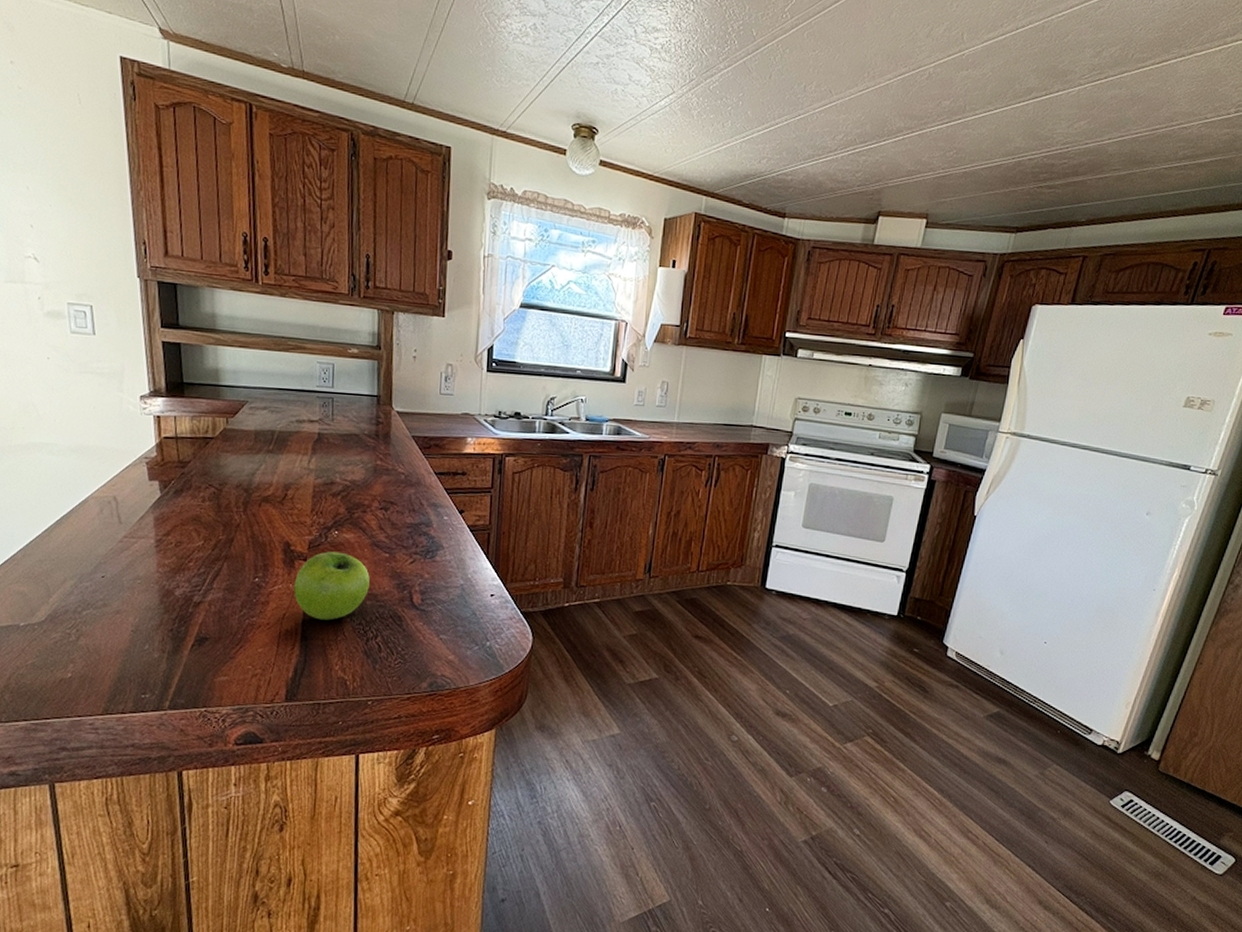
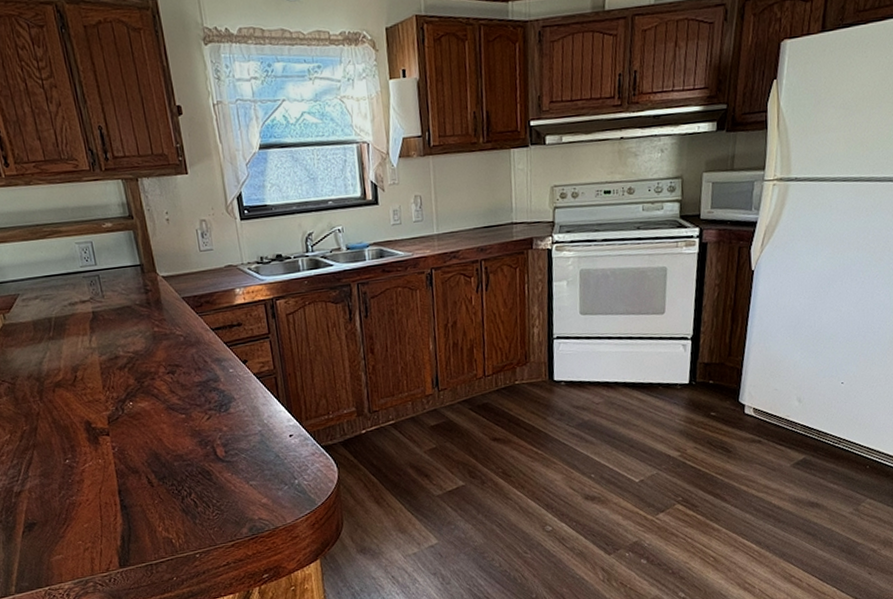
fruit: present [294,551,370,620] -> none [102,421,174,488]

